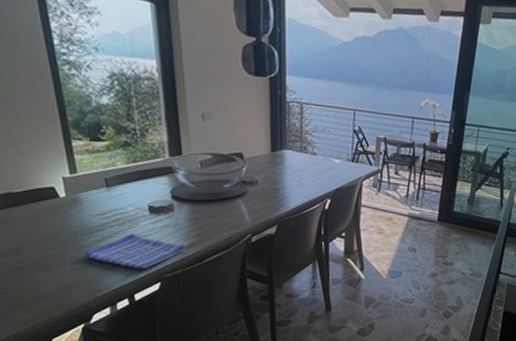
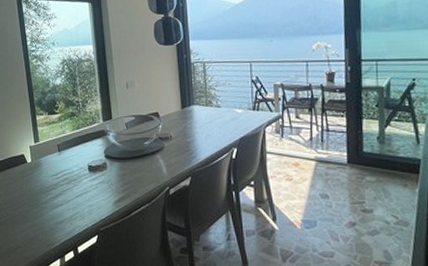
dish towel: present [85,234,185,269] -> none [43,191,116,223]

